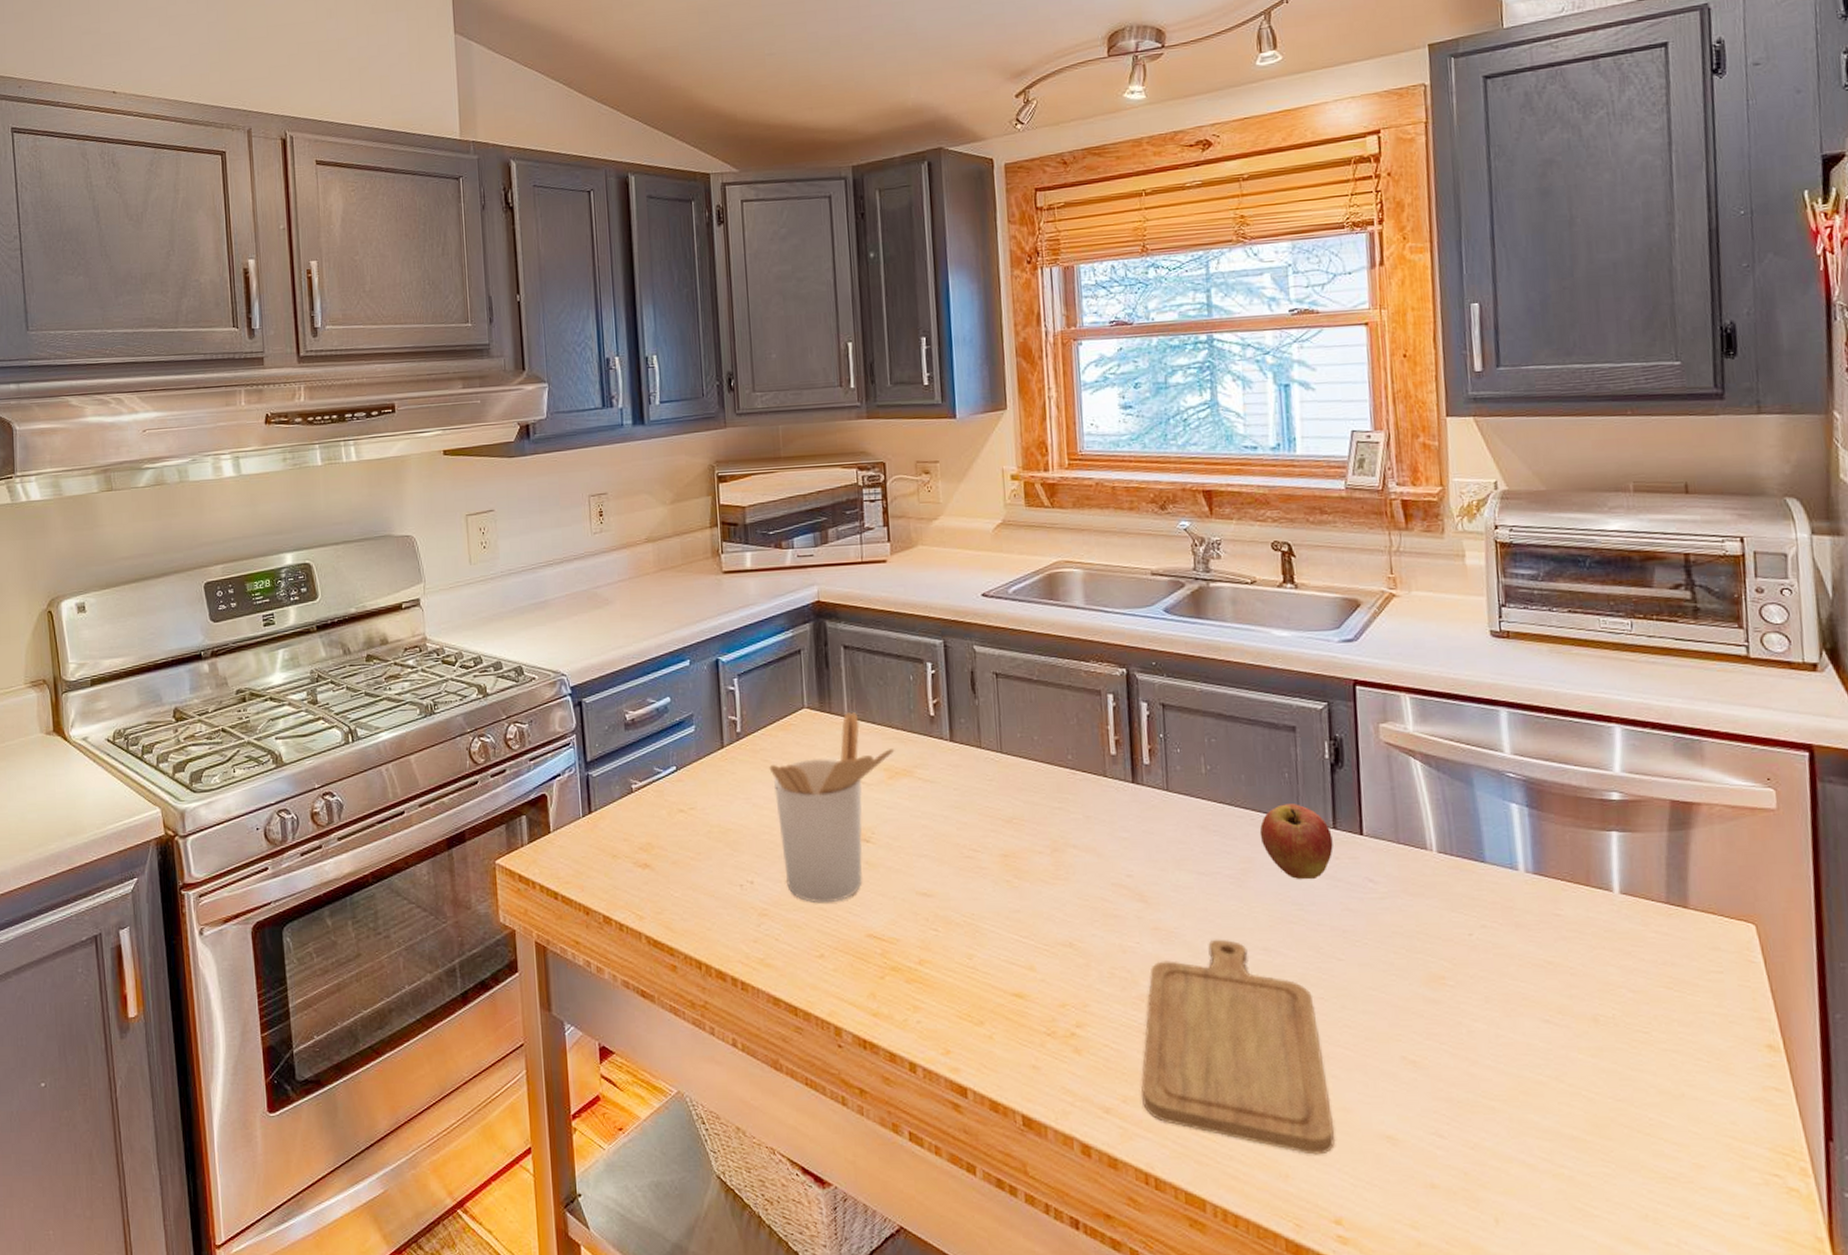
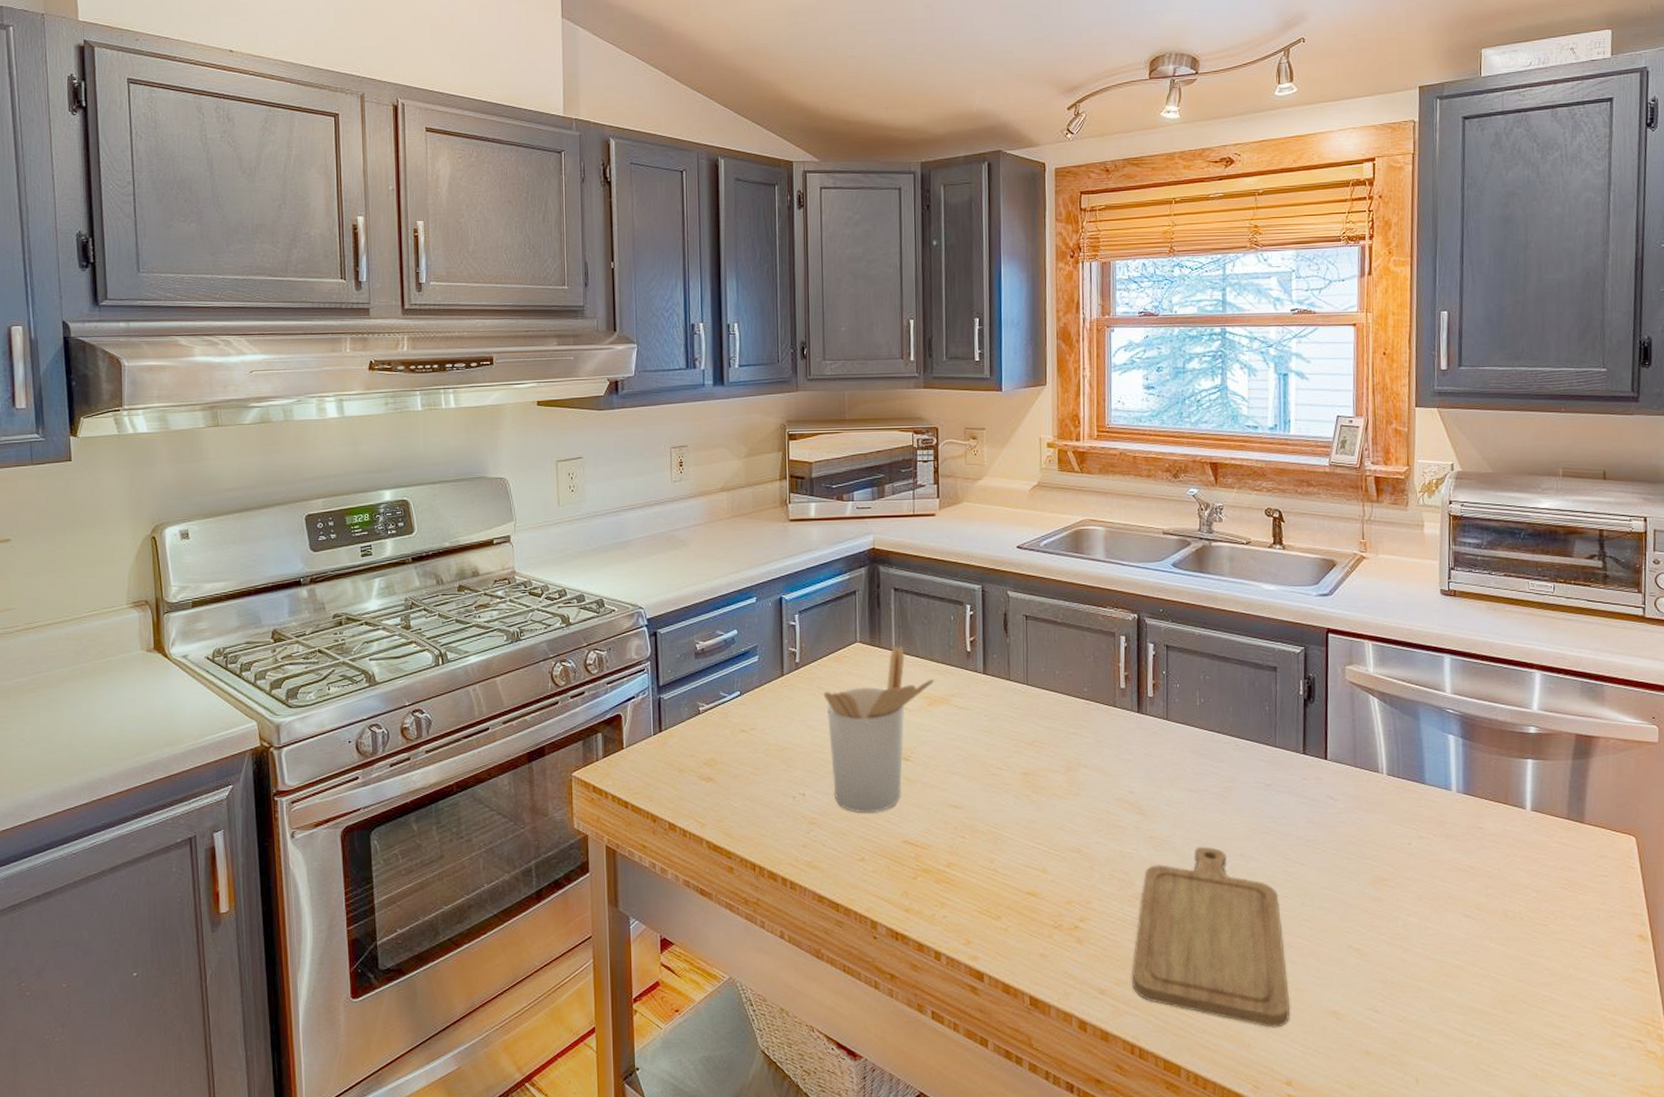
fruit: present [1259,804,1333,880] -> none [1242,732,1302,797]

